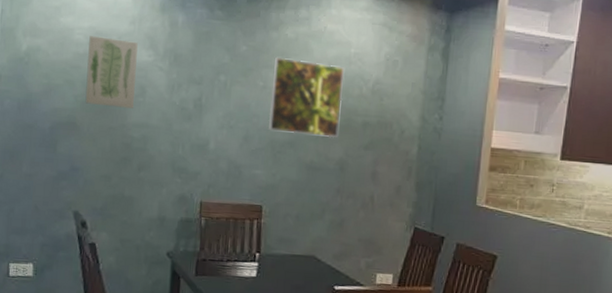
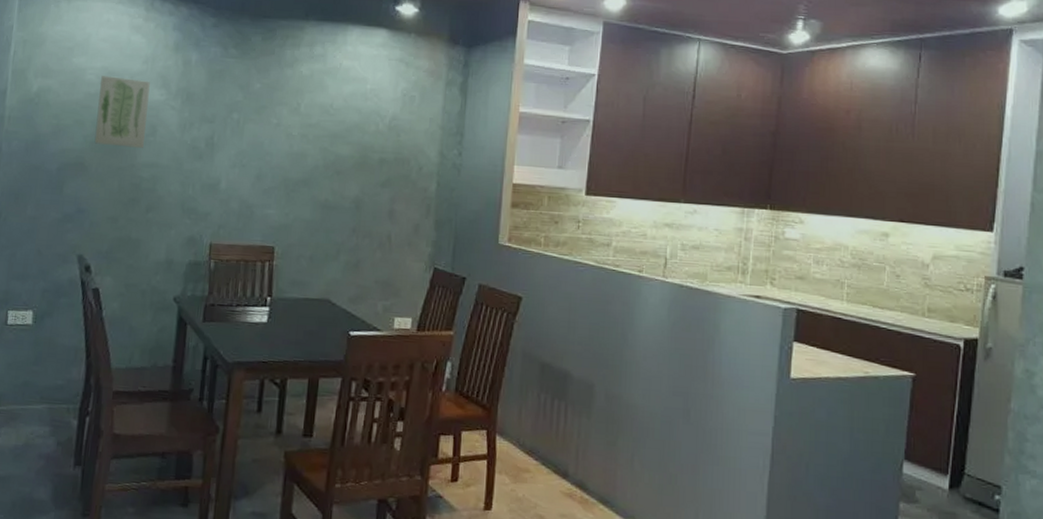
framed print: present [268,58,345,138] -> none [282,95,361,176]

